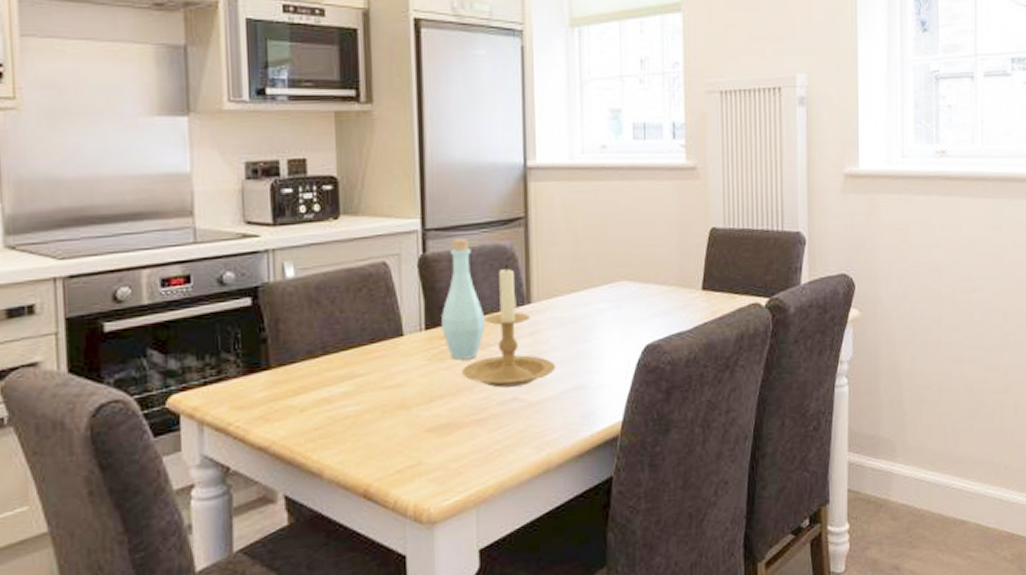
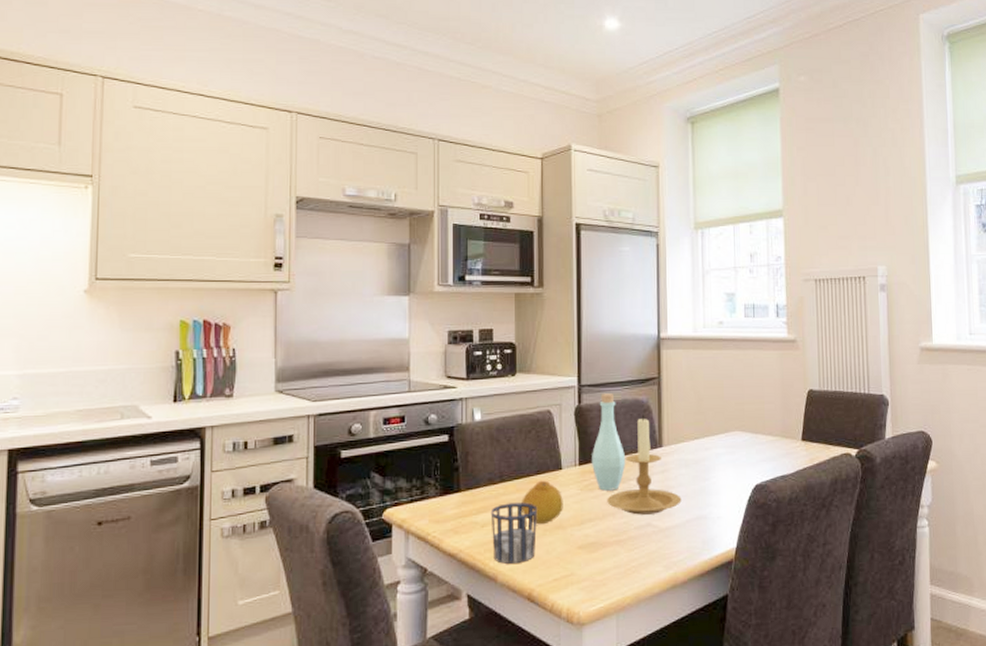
cup: none [311,379,373,456] -> present [490,502,537,564]
fruit: none [352,350,406,406] -> present [522,480,563,525]

